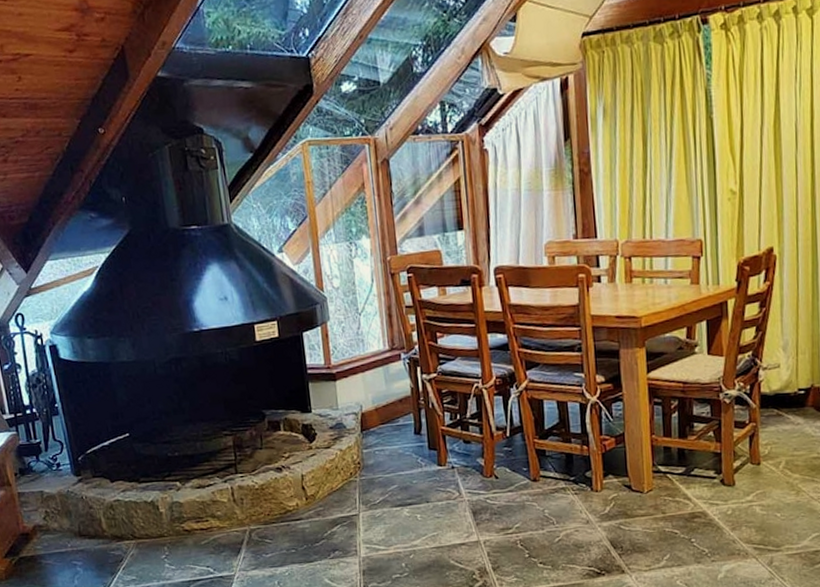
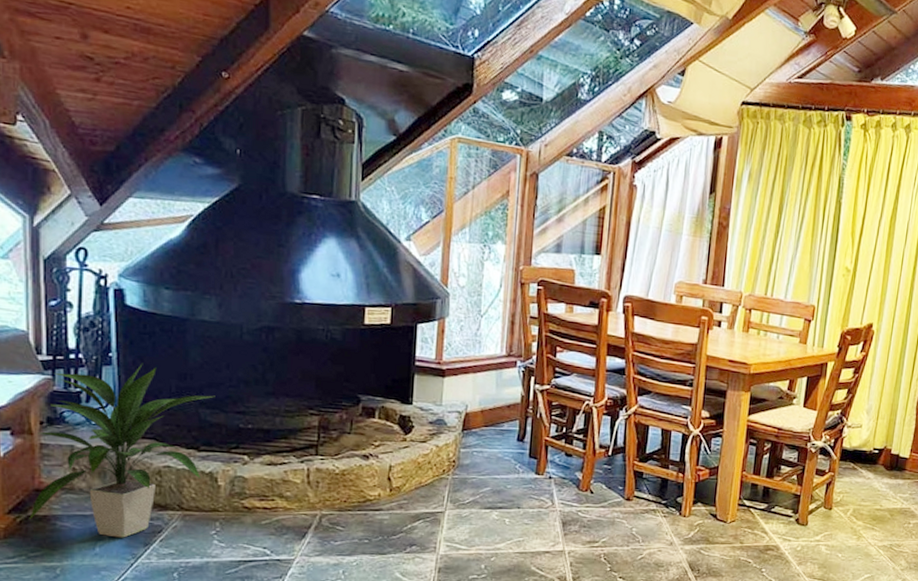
indoor plant: none [14,410,146,570] -> present [29,364,215,538]

